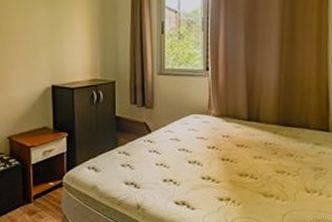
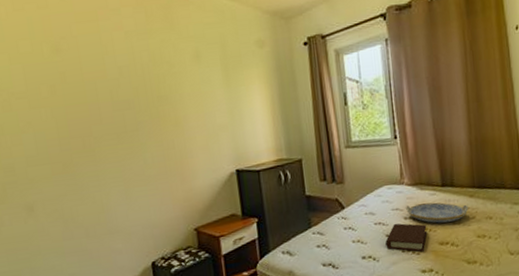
book: none [187,151,229,181] -> present [385,223,428,252]
serving tray: none [209,135,271,155] -> present [405,202,469,224]

